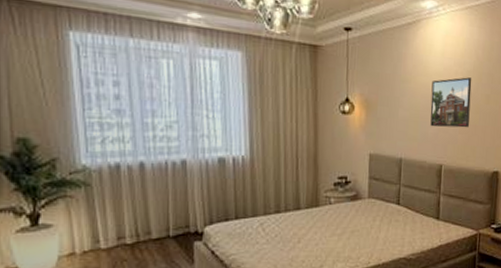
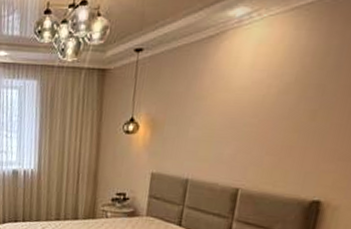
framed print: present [430,77,472,128] -> none [227,90,292,149]

